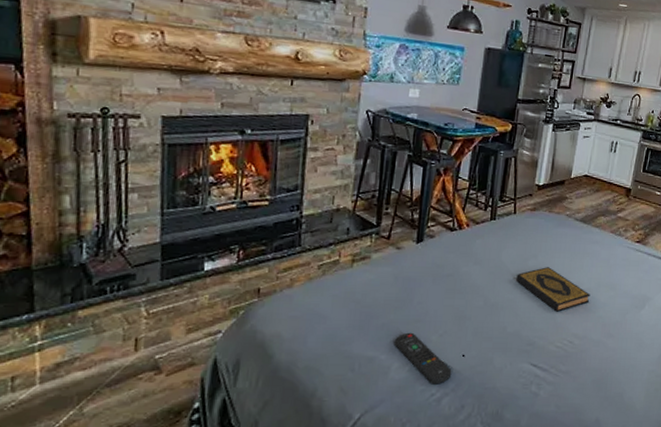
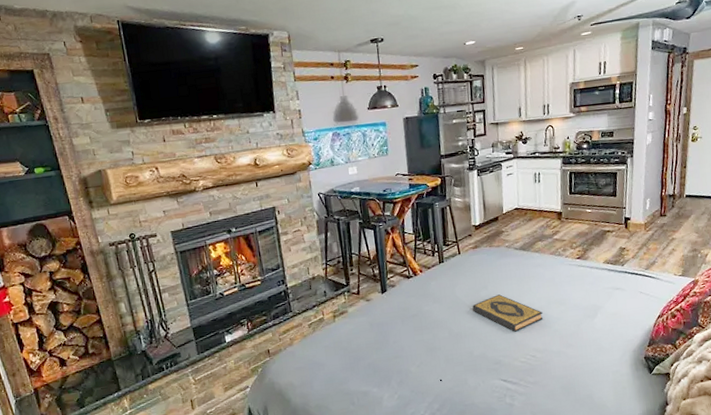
remote control: present [393,332,452,385] -> none [381,367,435,407]

